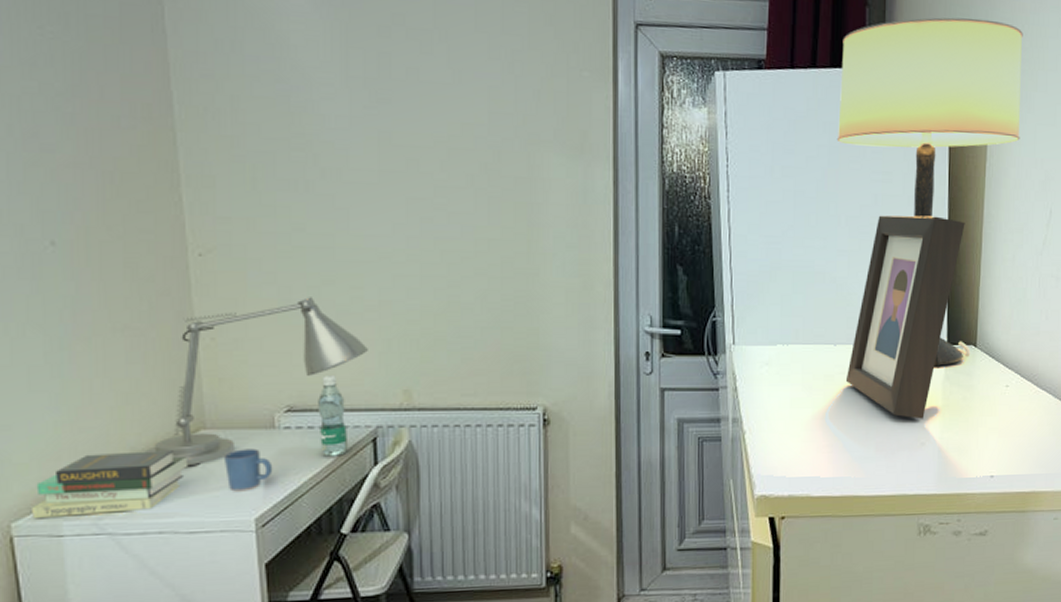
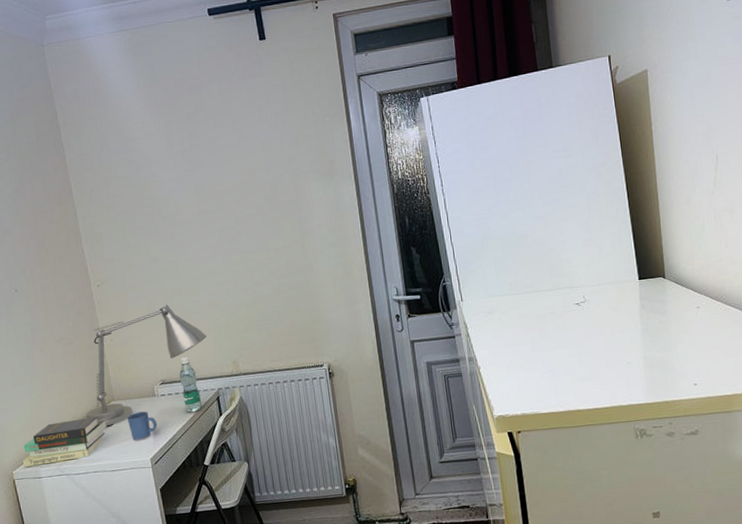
table lamp: present [836,17,1023,364] -> none [516,10,680,297]
picture frame: present [845,215,965,419] -> none [555,177,641,343]

